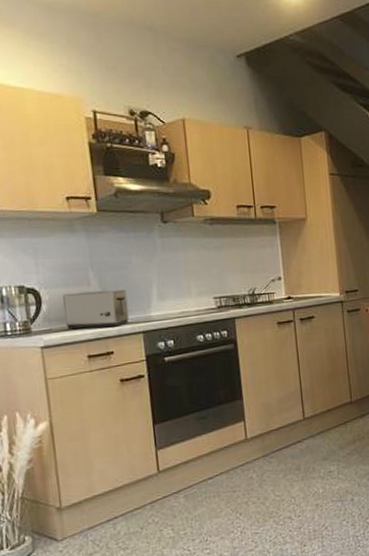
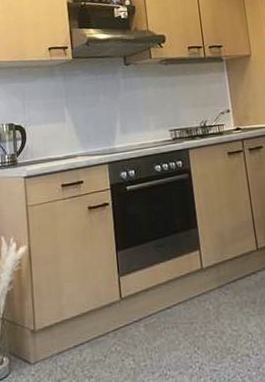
toaster: present [63,289,129,330] -> none [43,124,97,162]

